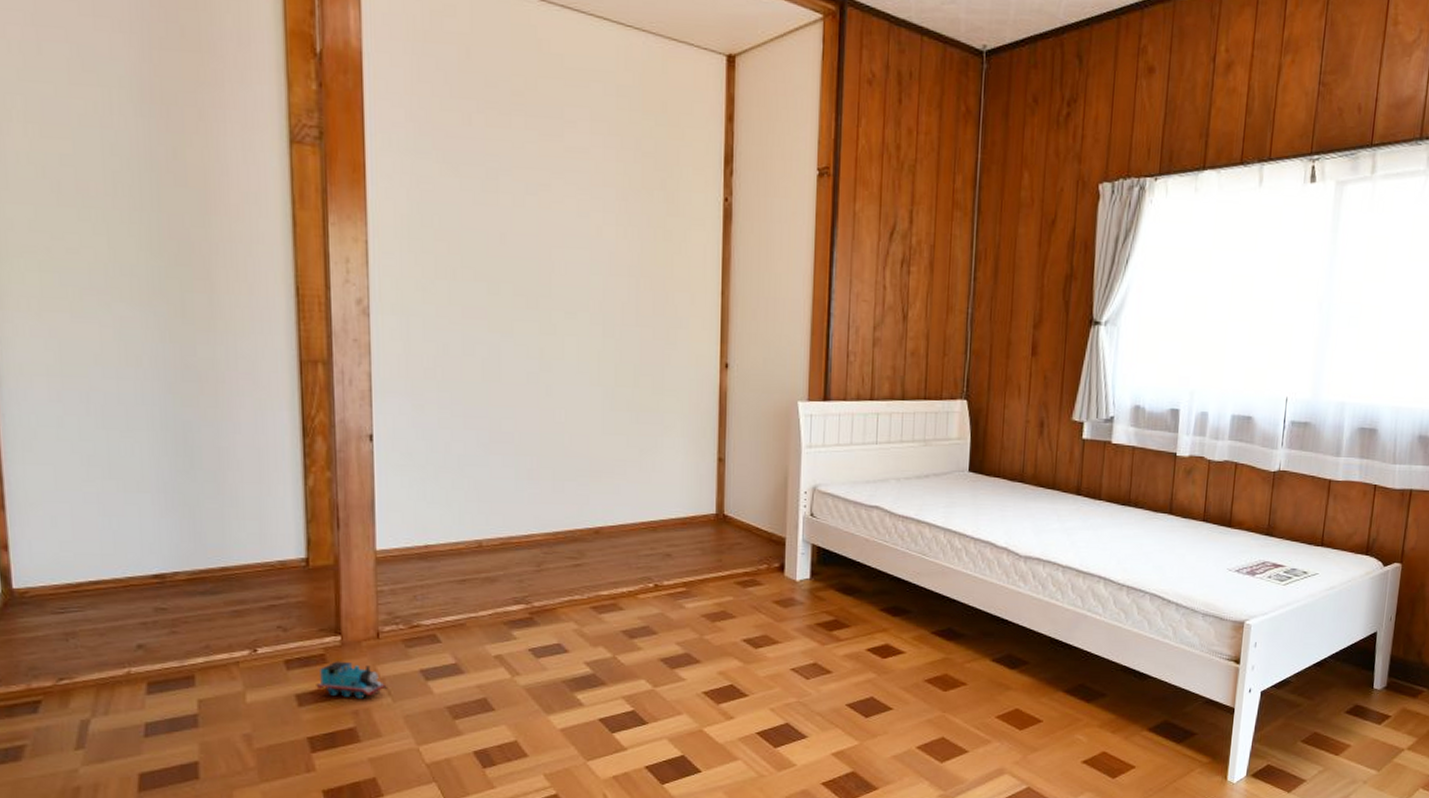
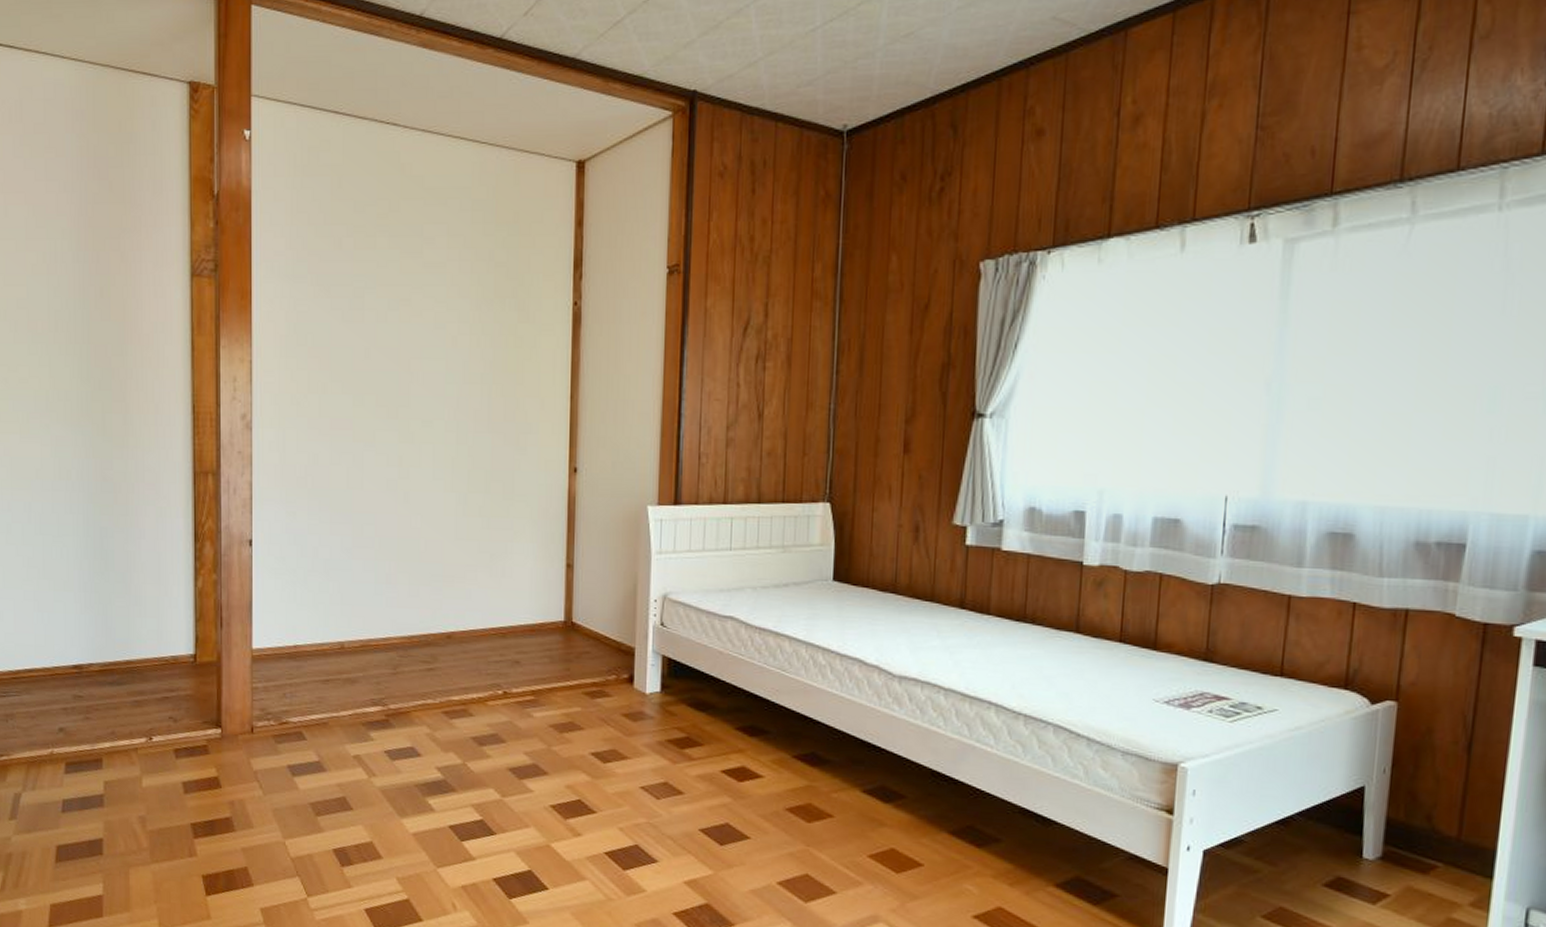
toy train: present [316,661,387,698] -> none [199,752,259,790]

